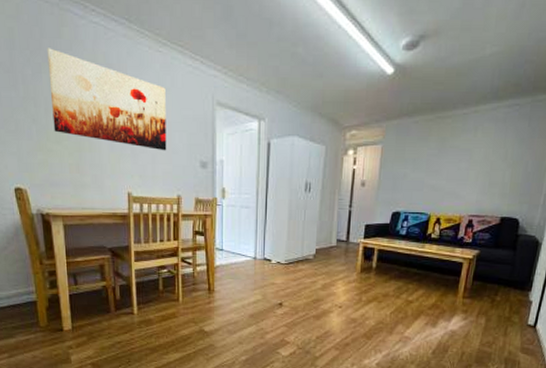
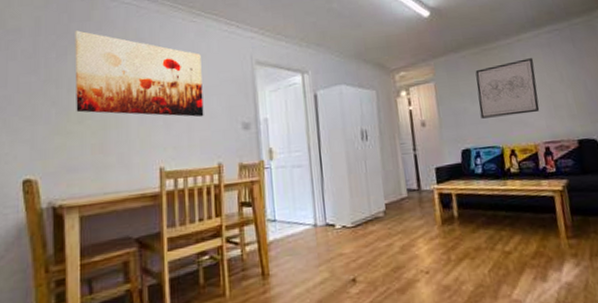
wall art: none [417,132,485,187] -> present [475,58,540,119]

